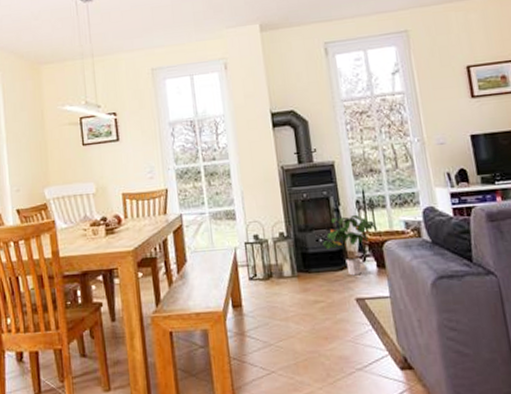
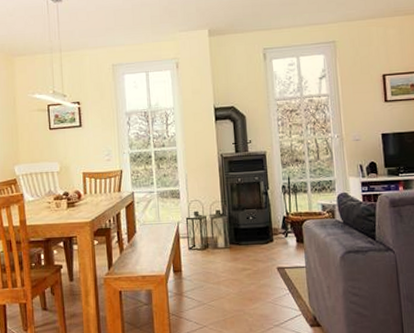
potted plant: present [322,214,378,276] -> none [252,197,299,249]

